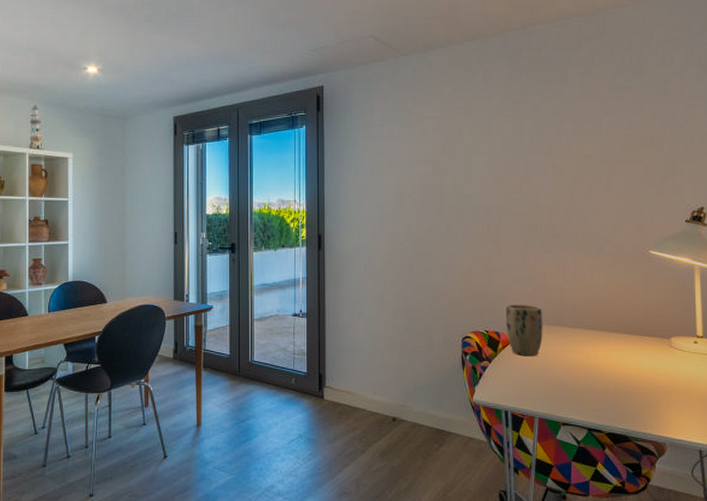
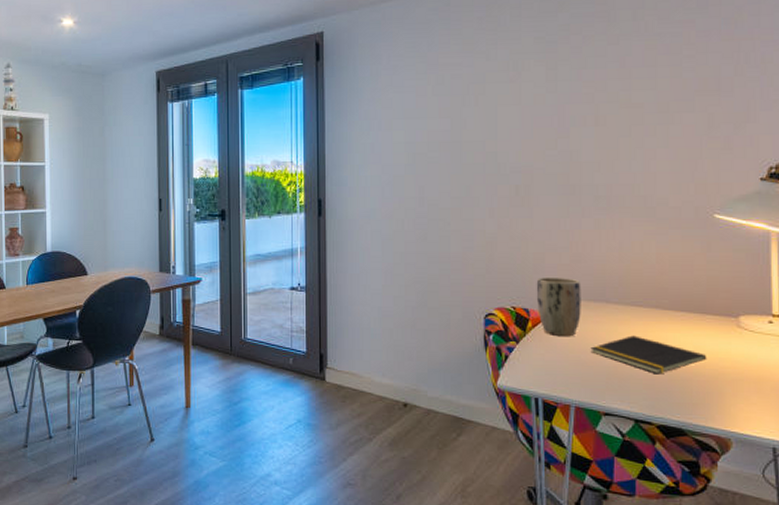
notepad: none [551,355,646,389] -> present [590,335,707,375]

